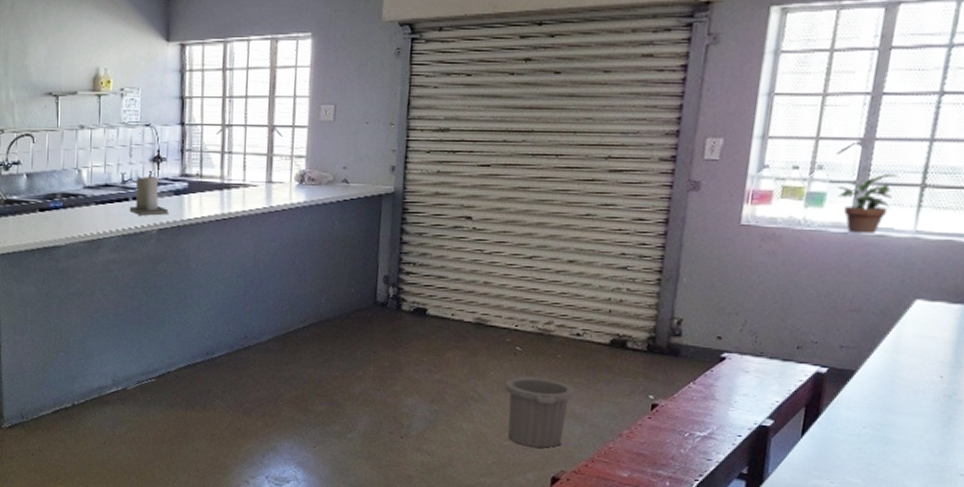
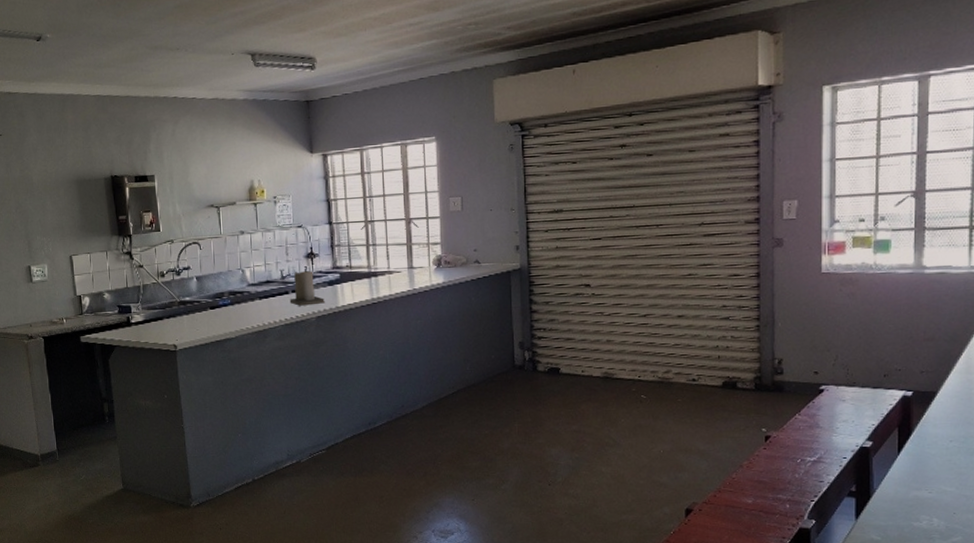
trash can: present [504,376,576,449] -> none [635,420,698,483]
potted plant: present [837,173,899,235] -> none [899,219,950,274]

